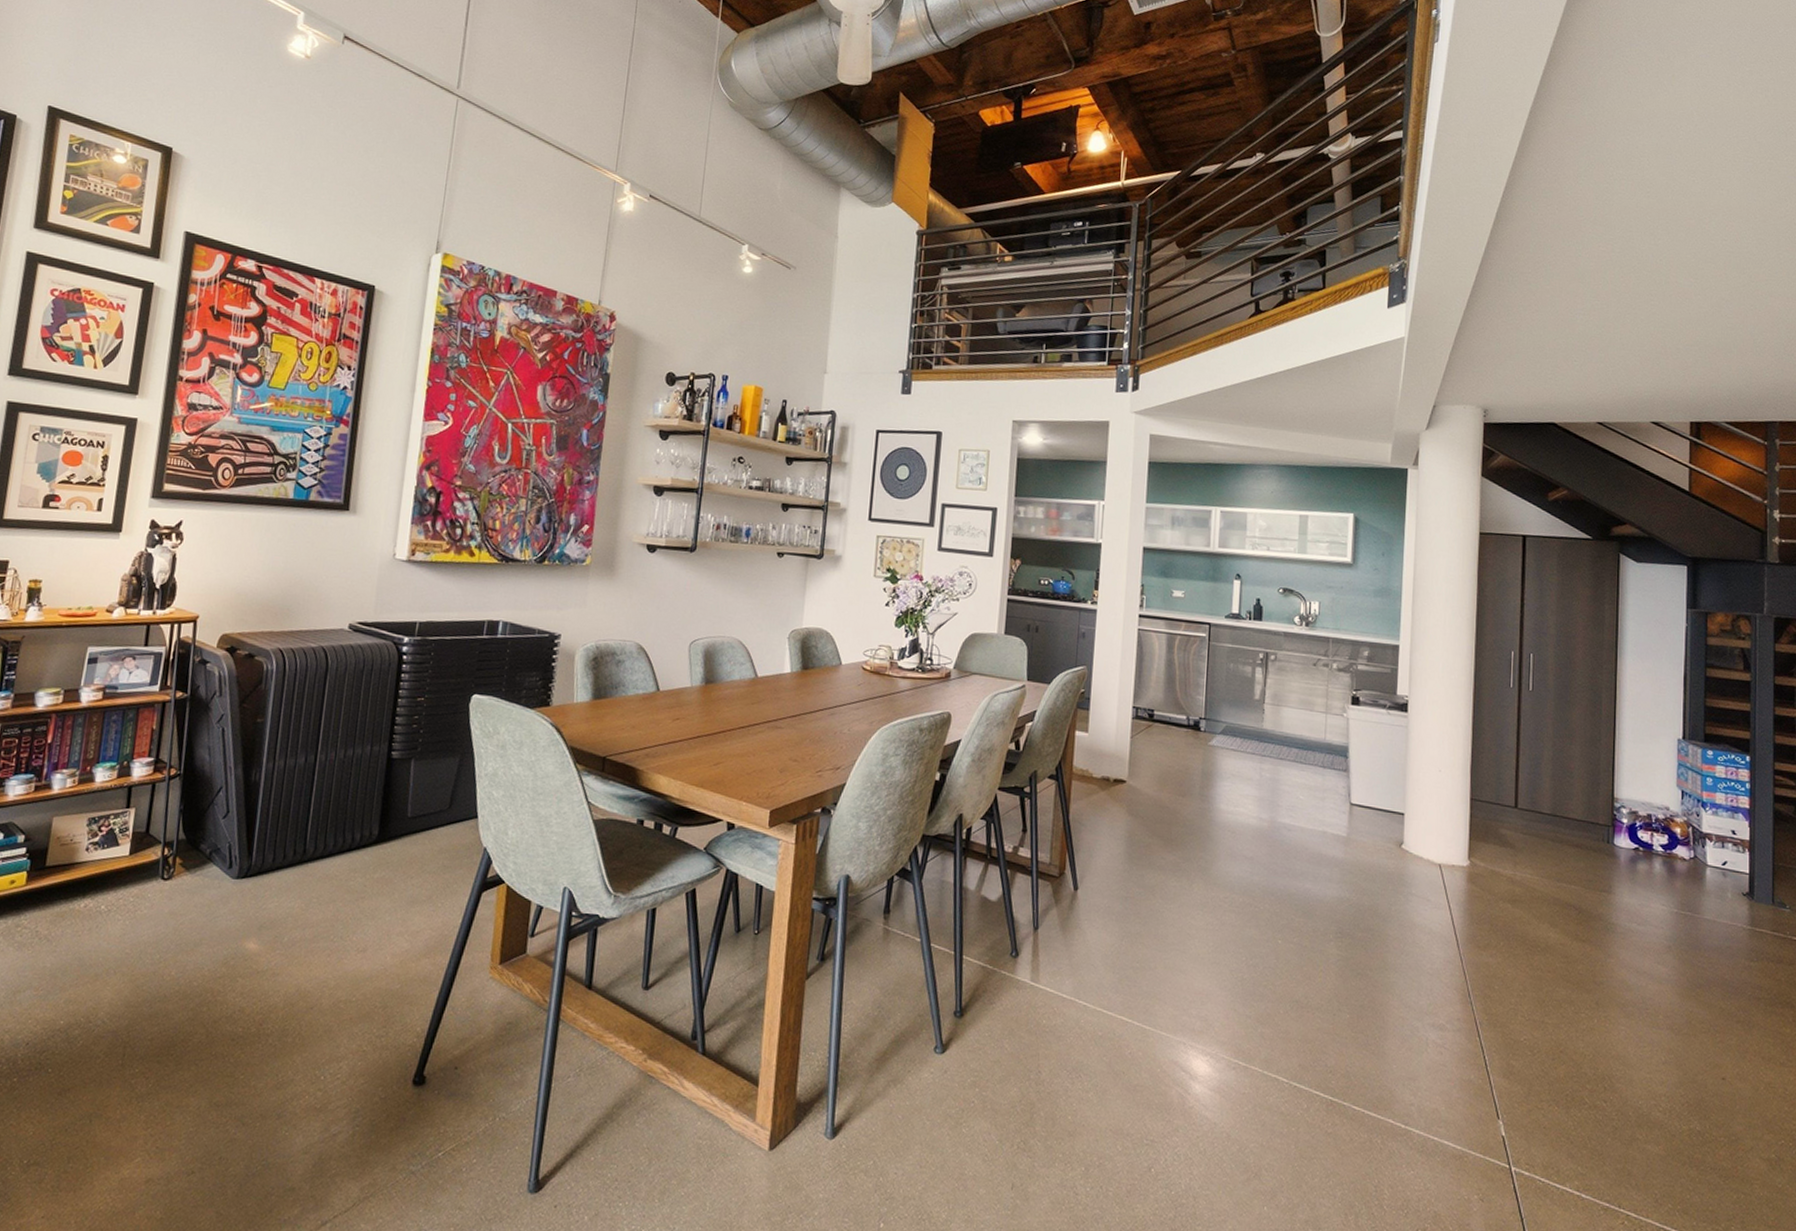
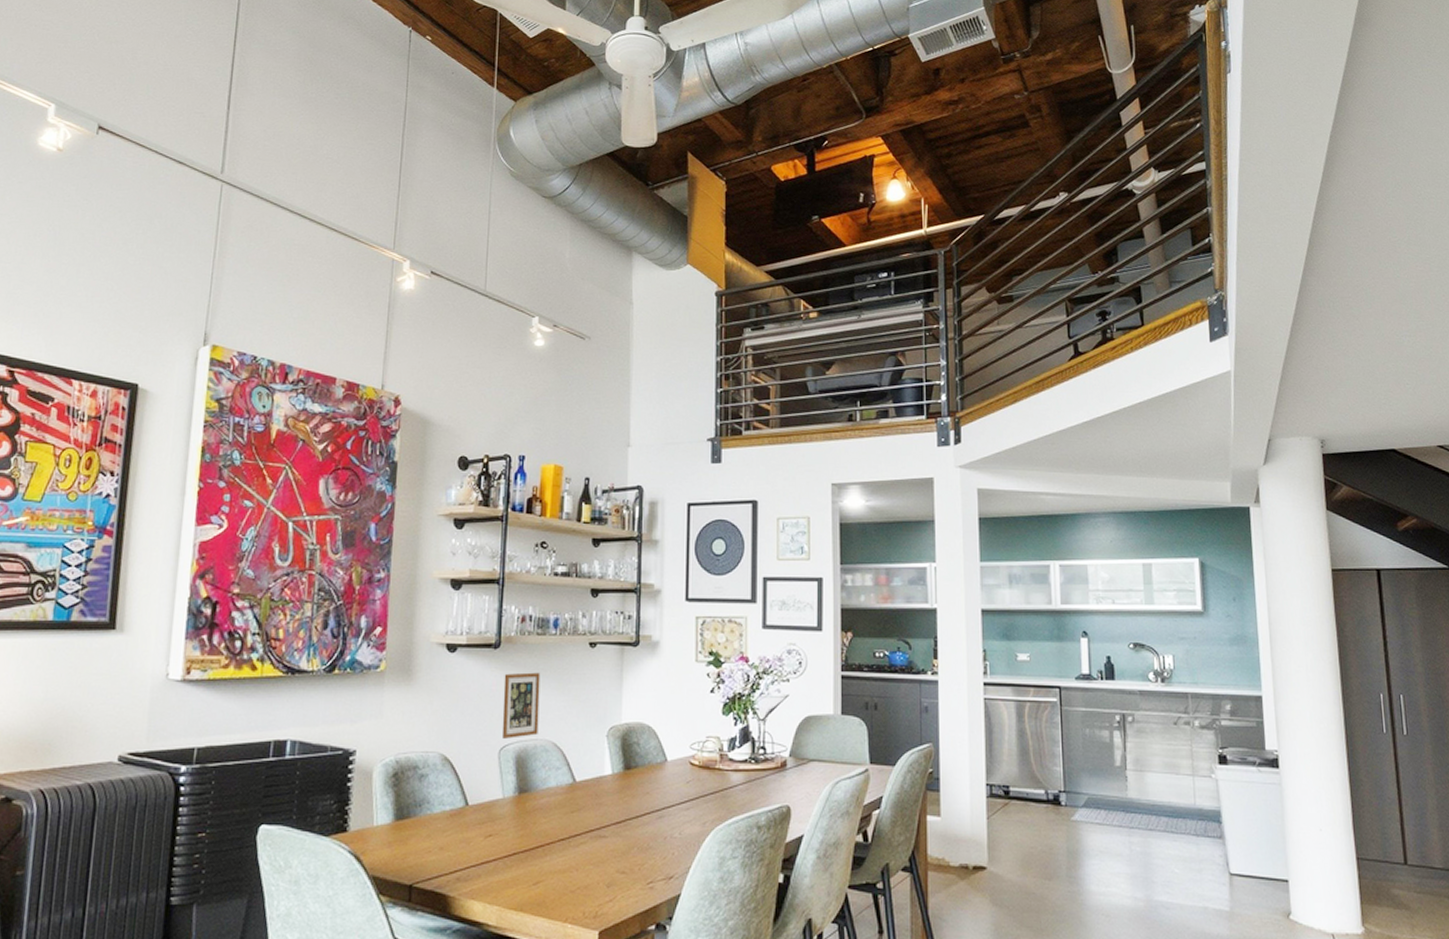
picture frame: none [692,575,731,634] -> present [501,672,541,739]

